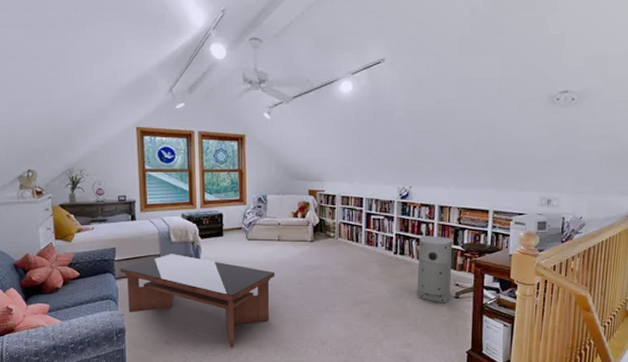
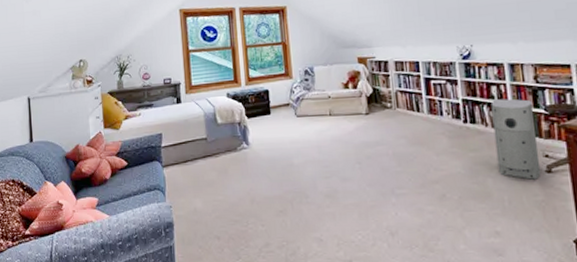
coffee table: present [120,254,276,347] -> none [166,136,330,241]

